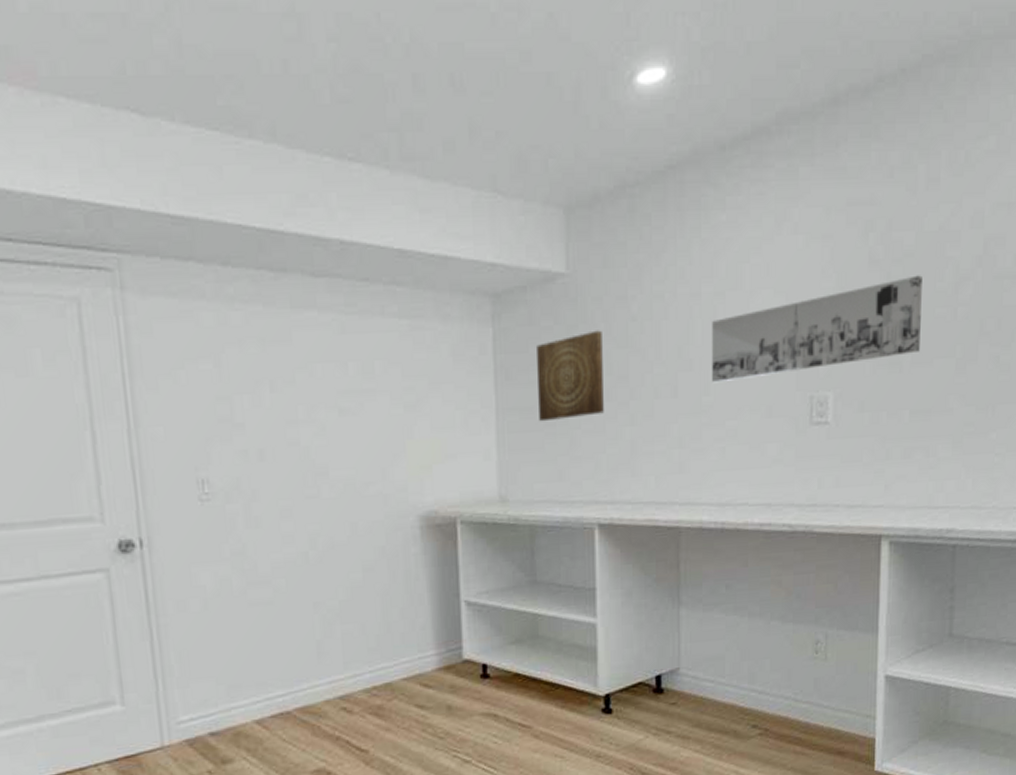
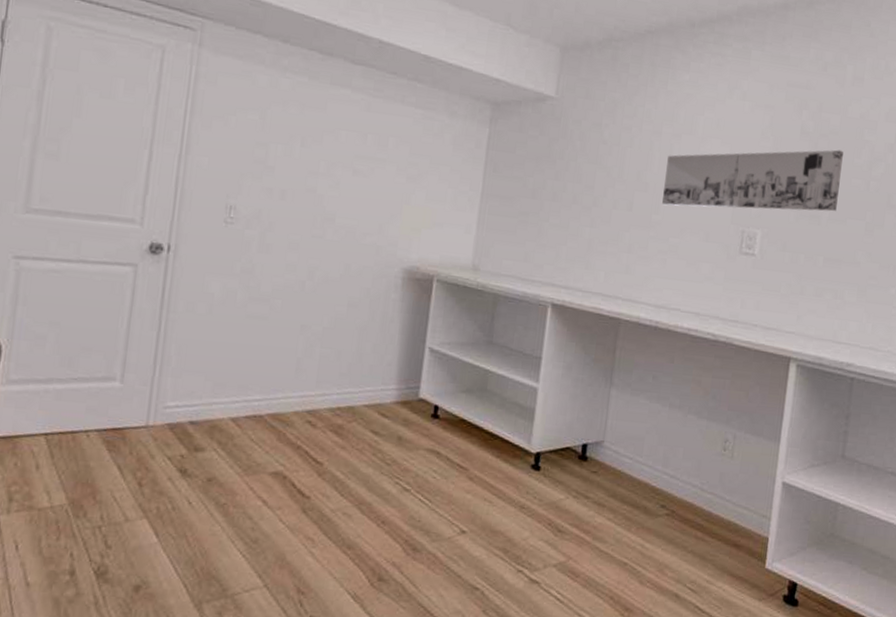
wall art: present [537,330,604,422] -> none [515,145,577,213]

